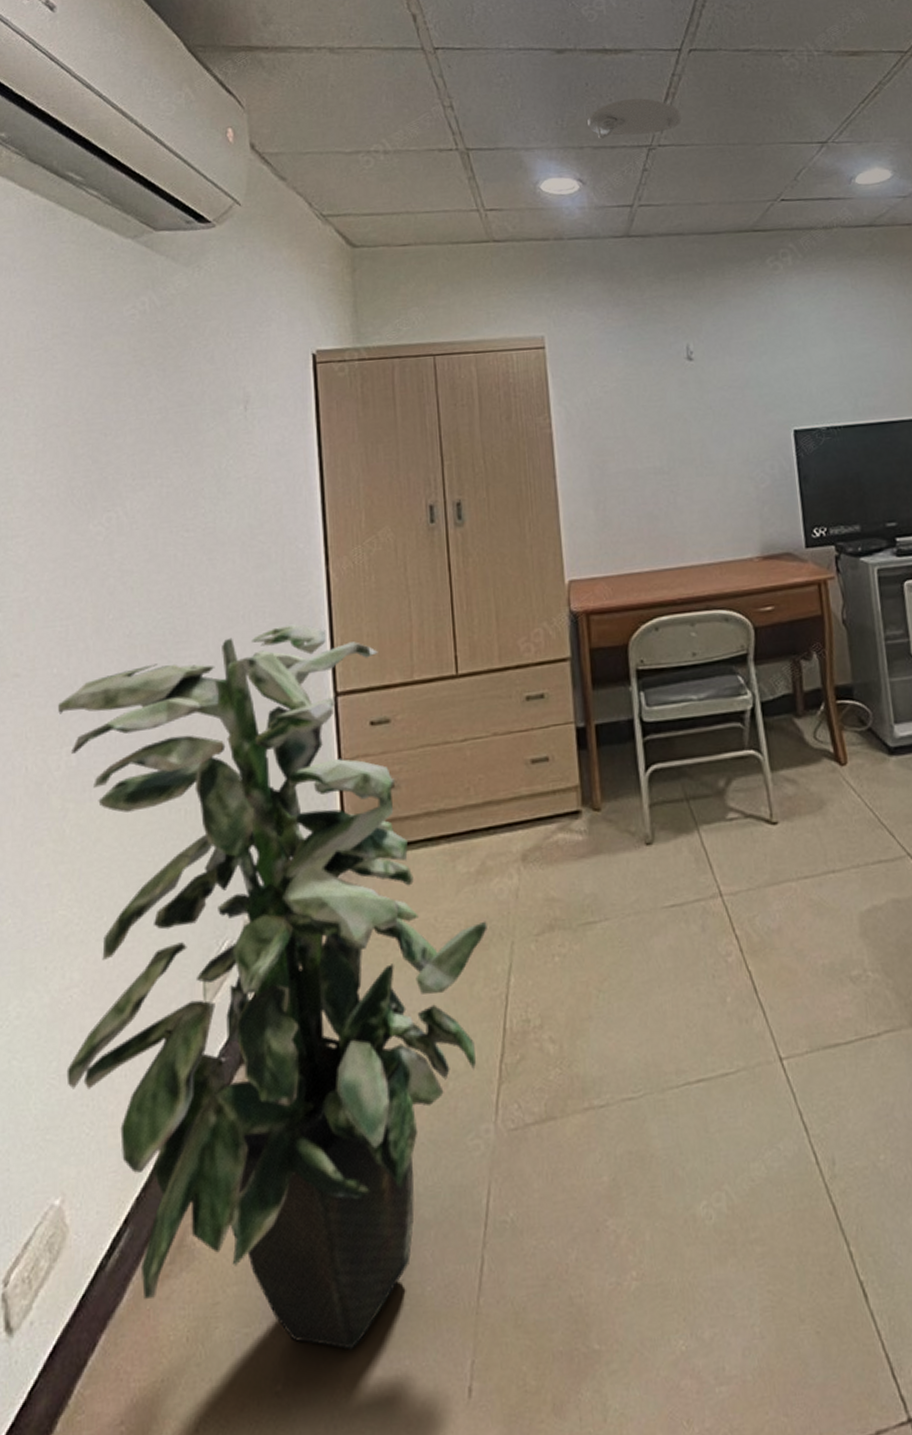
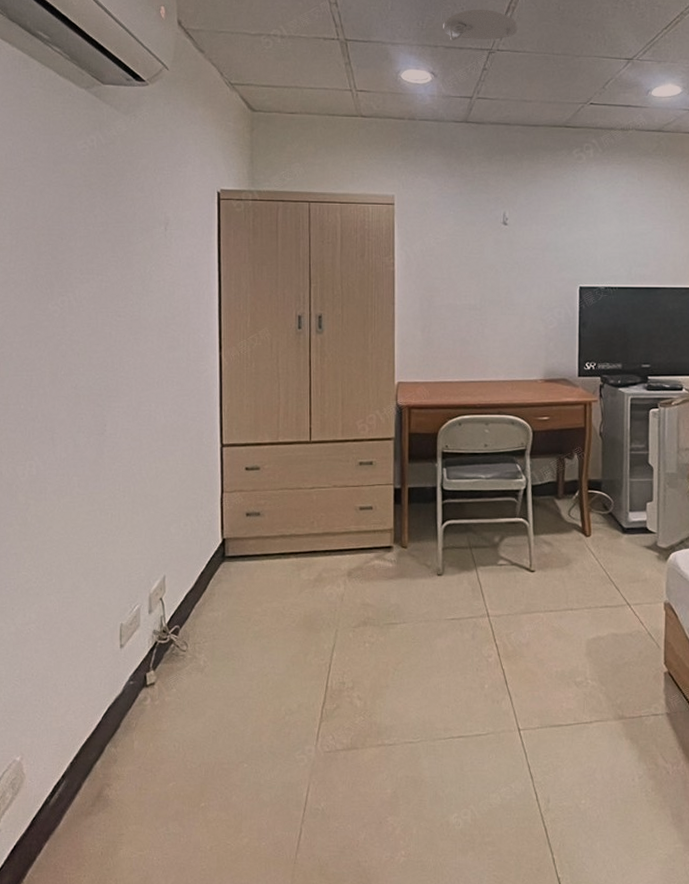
indoor plant: present [58,623,487,1350] -> none [24,391,320,874]

